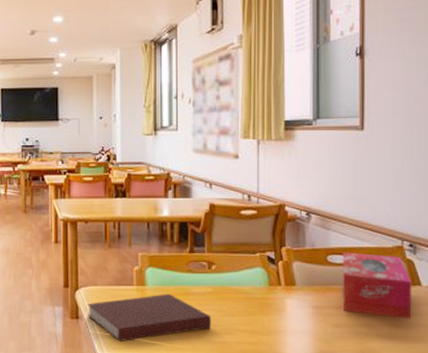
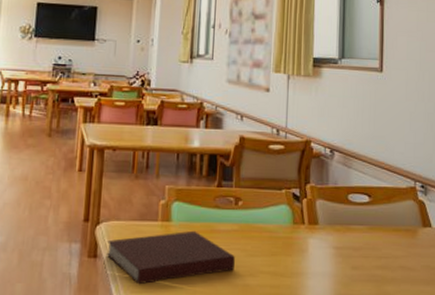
tissue box: present [341,252,412,319] -> none [361,191,423,261]

